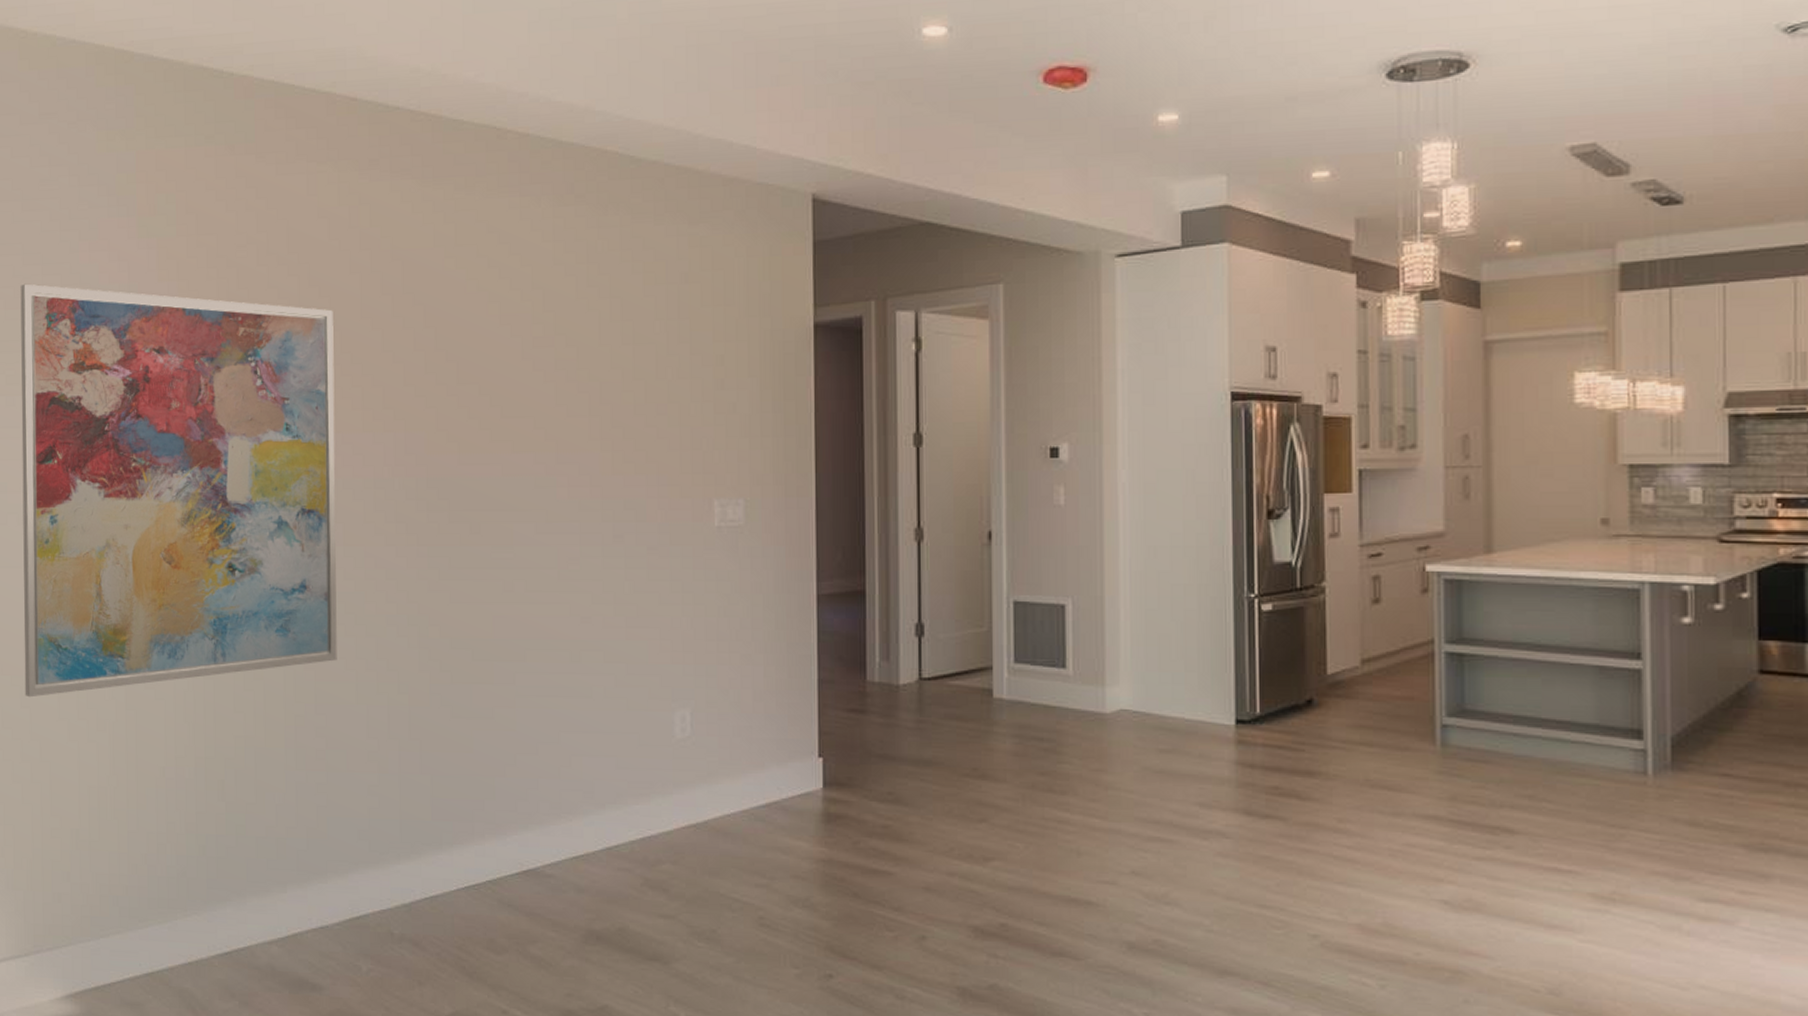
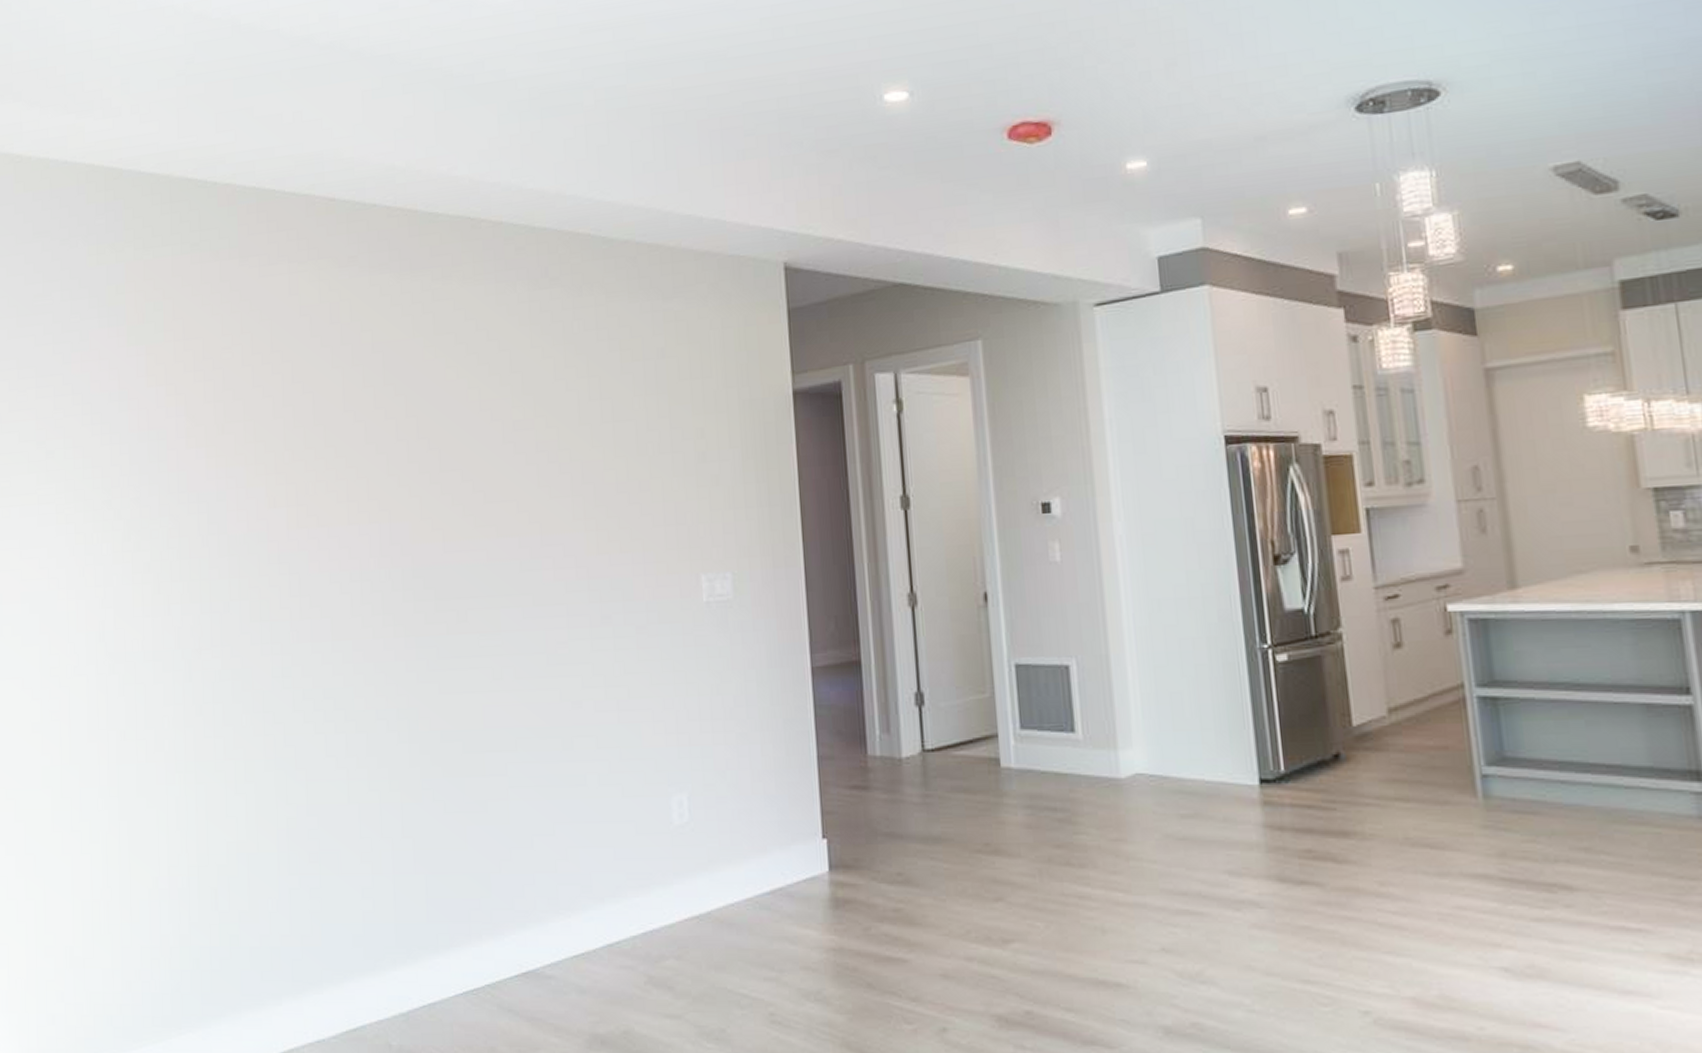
wall art: present [20,283,337,698] -> none [15,397,328,811]

